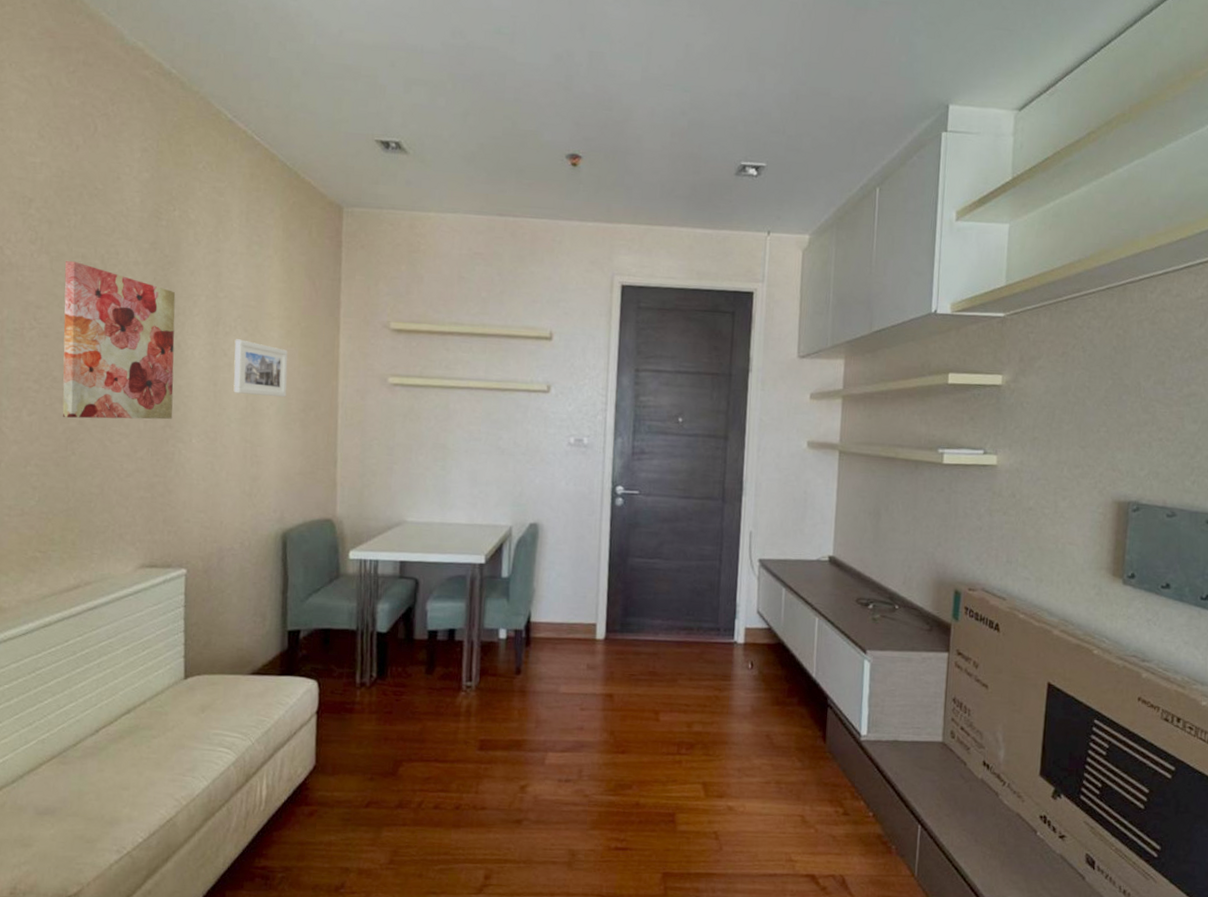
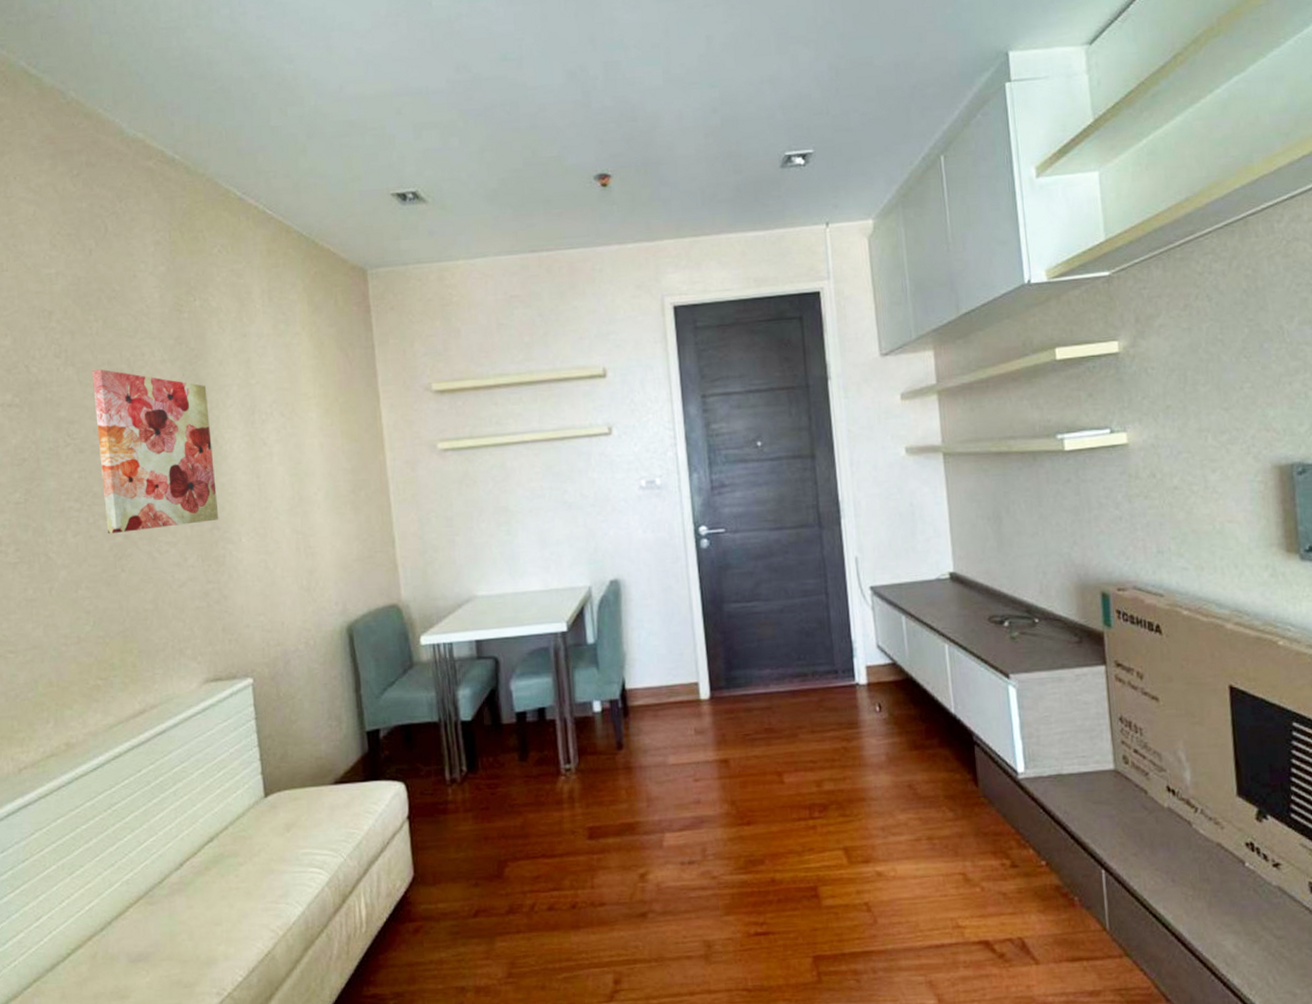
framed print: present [233,339,288,398] -> none [272,425,334,483]

